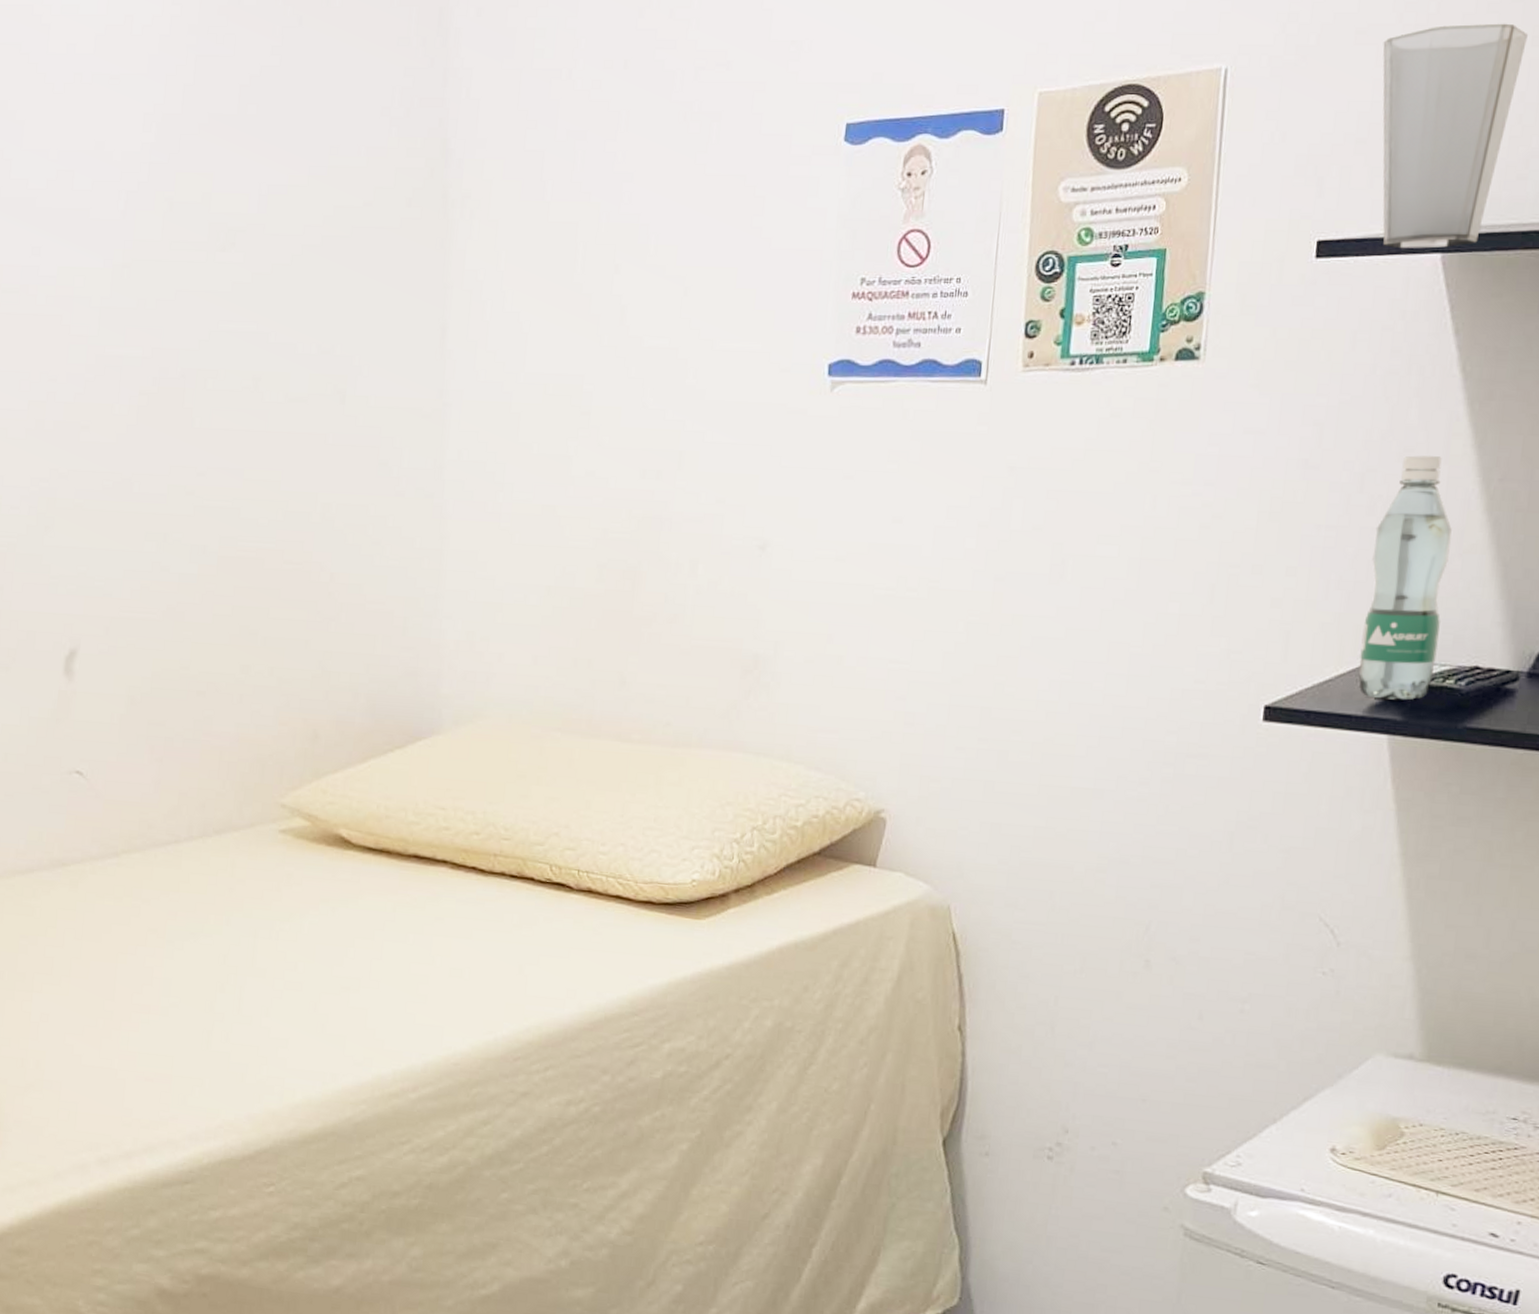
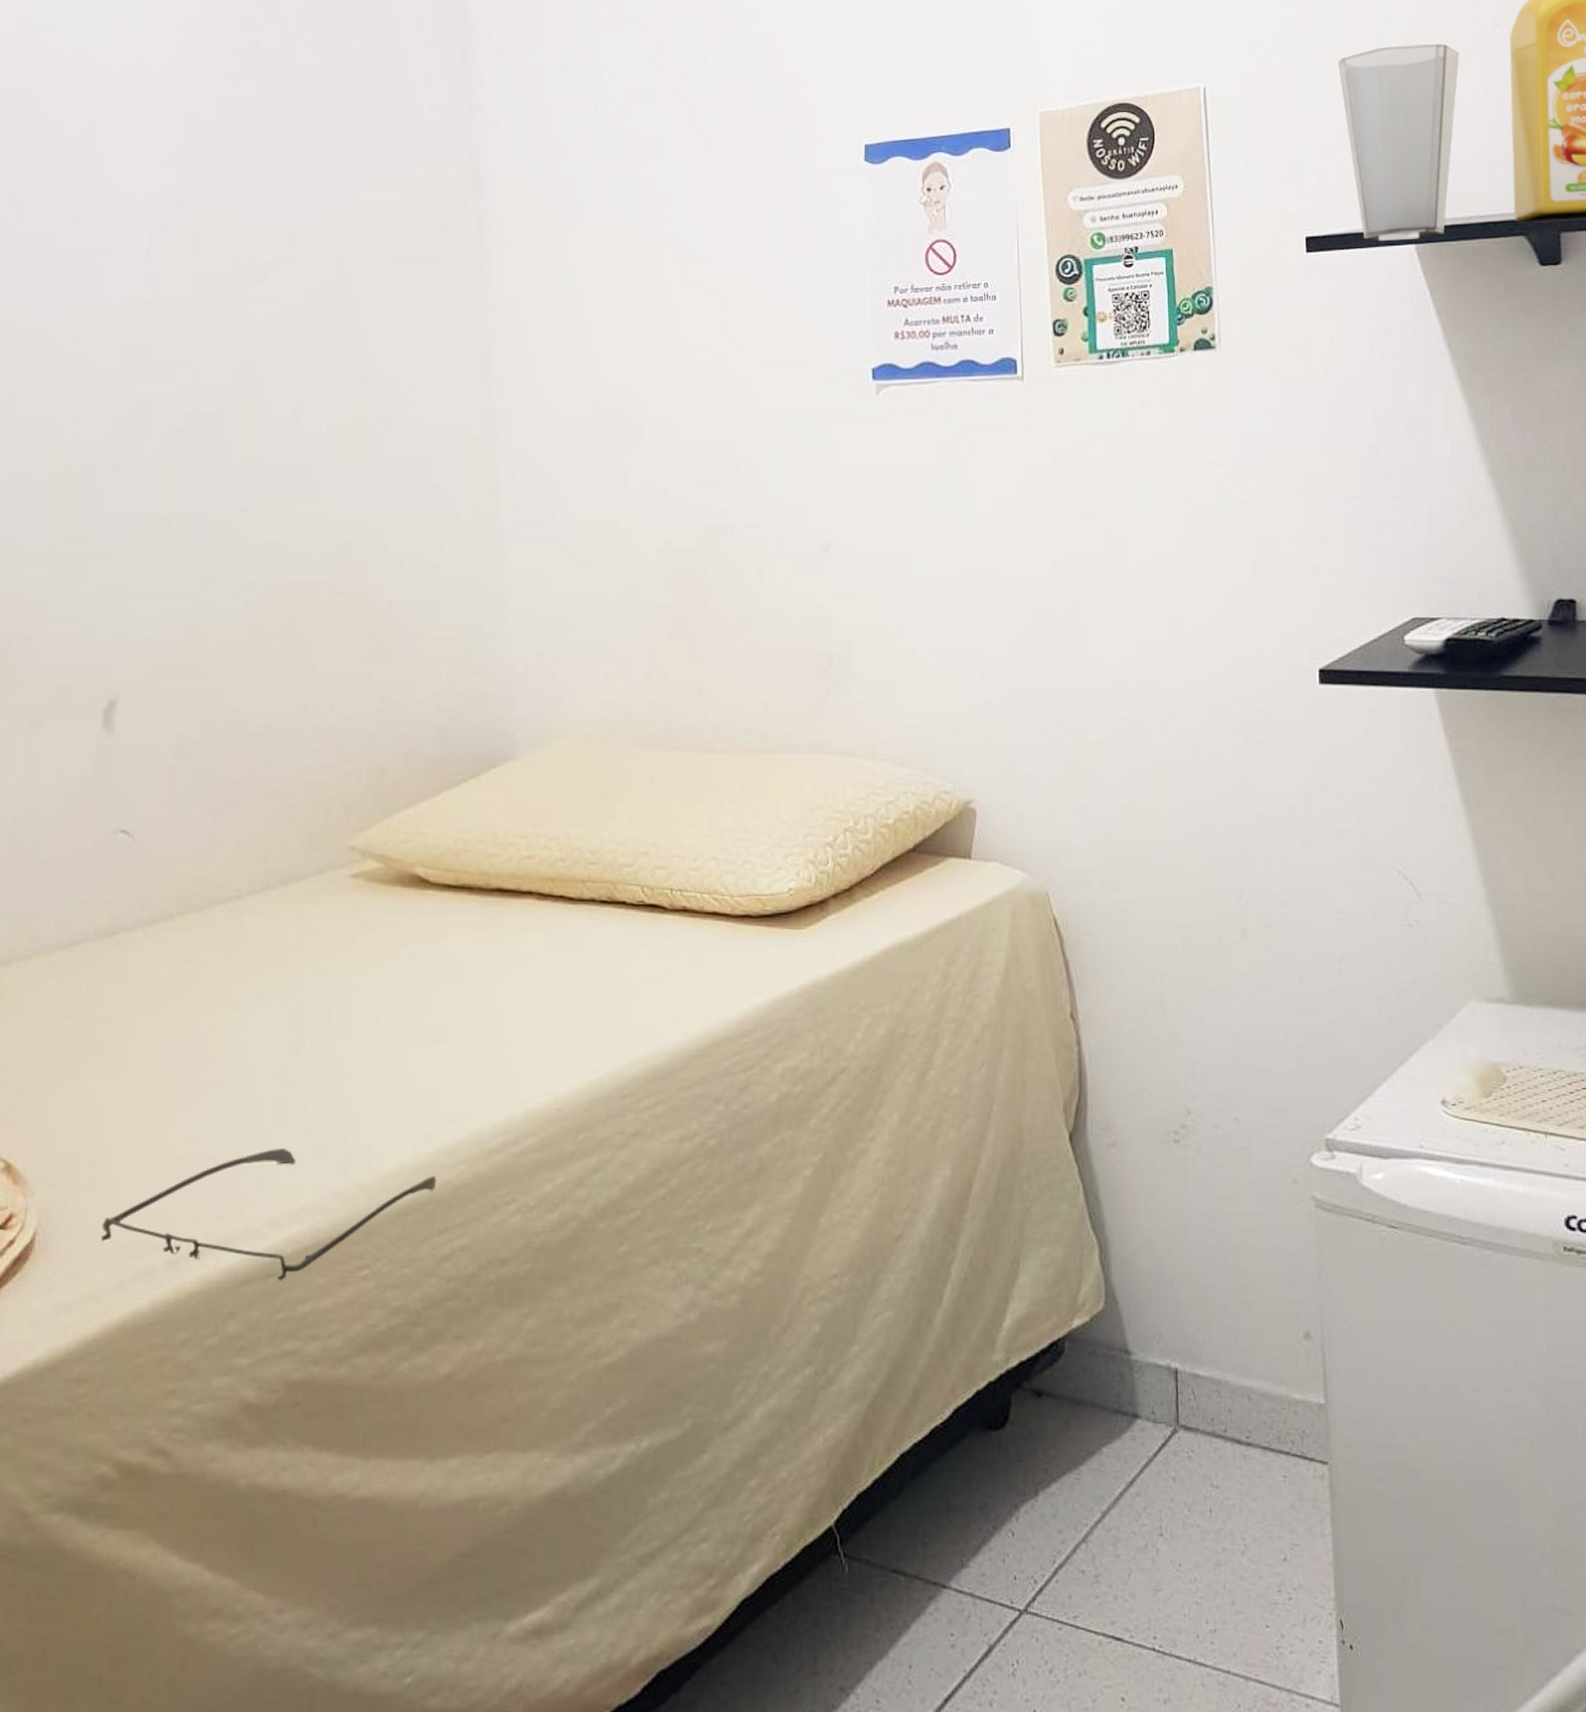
eyeglasses: none [44,1071,340,1188] -> present [101,1147,437,1281]
bottle: present [1358,455,1452,701] -> none [1395,427,1466,655]

